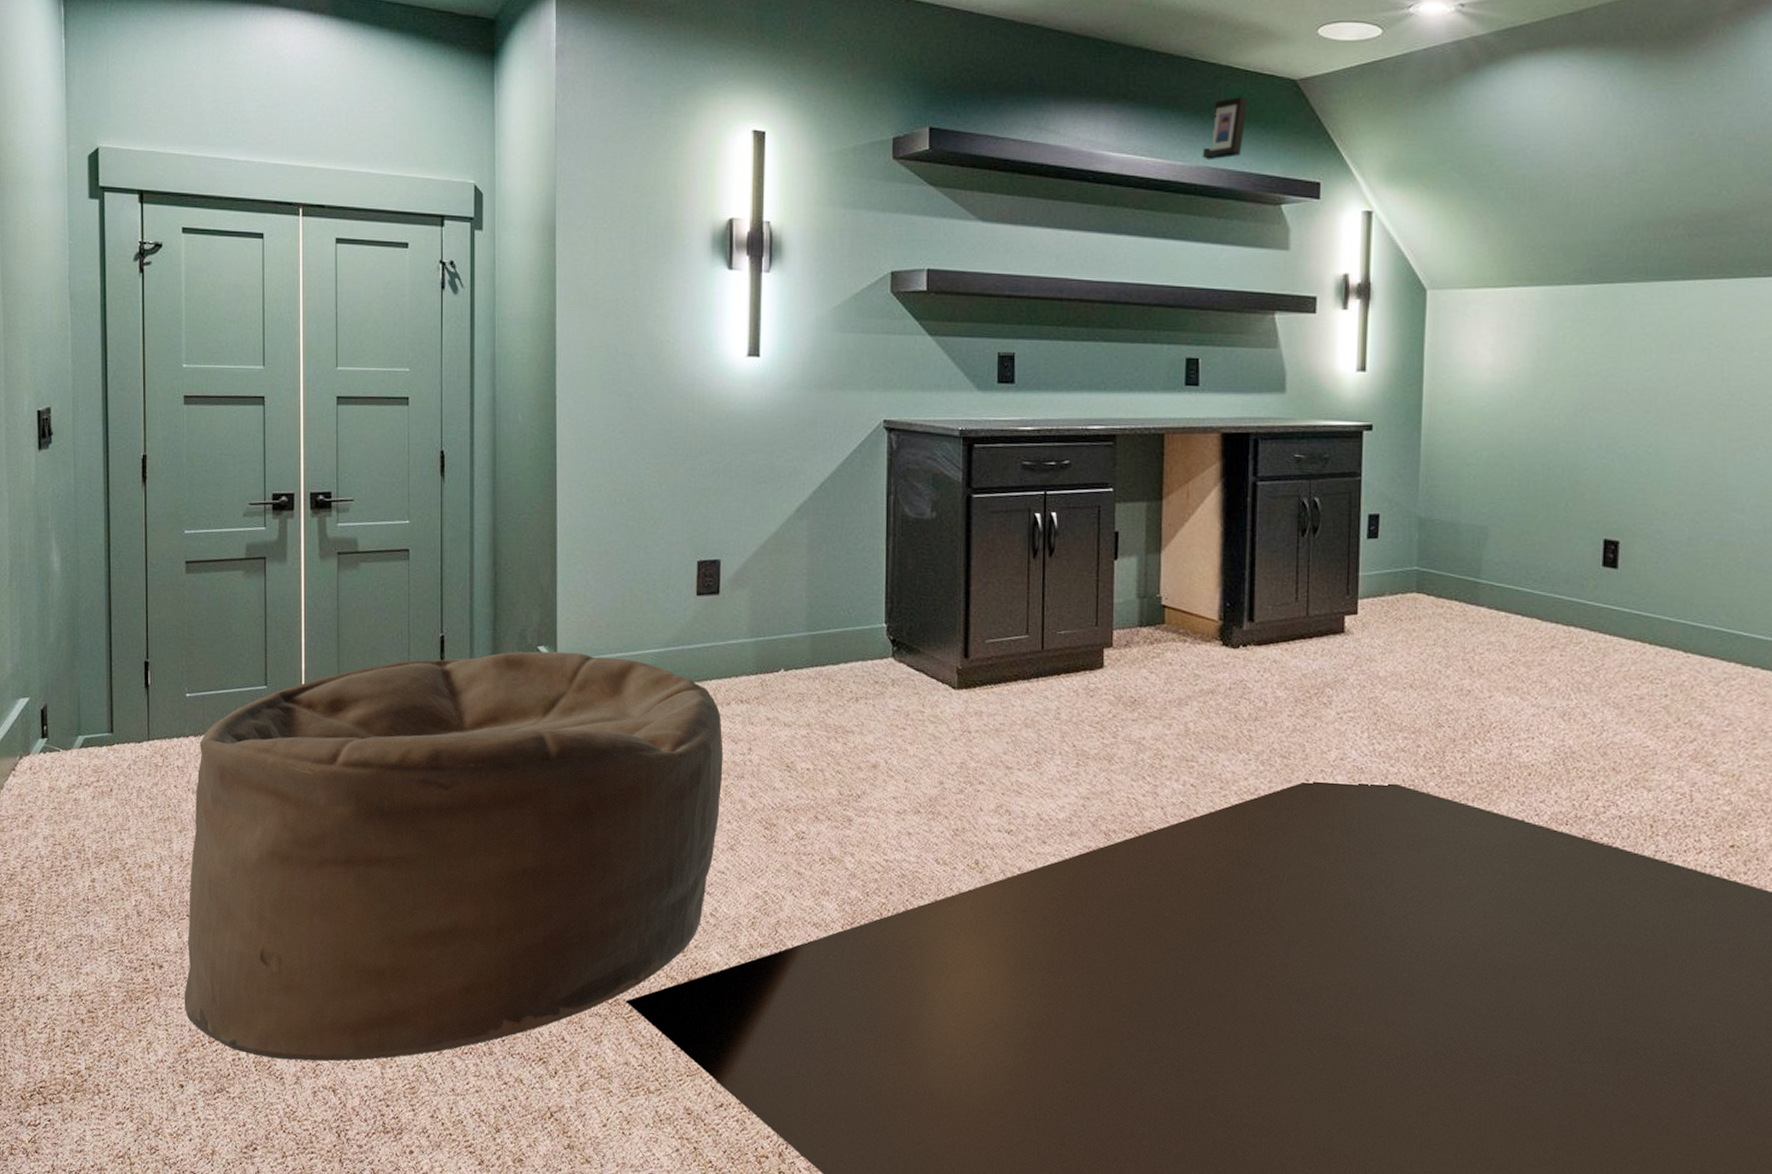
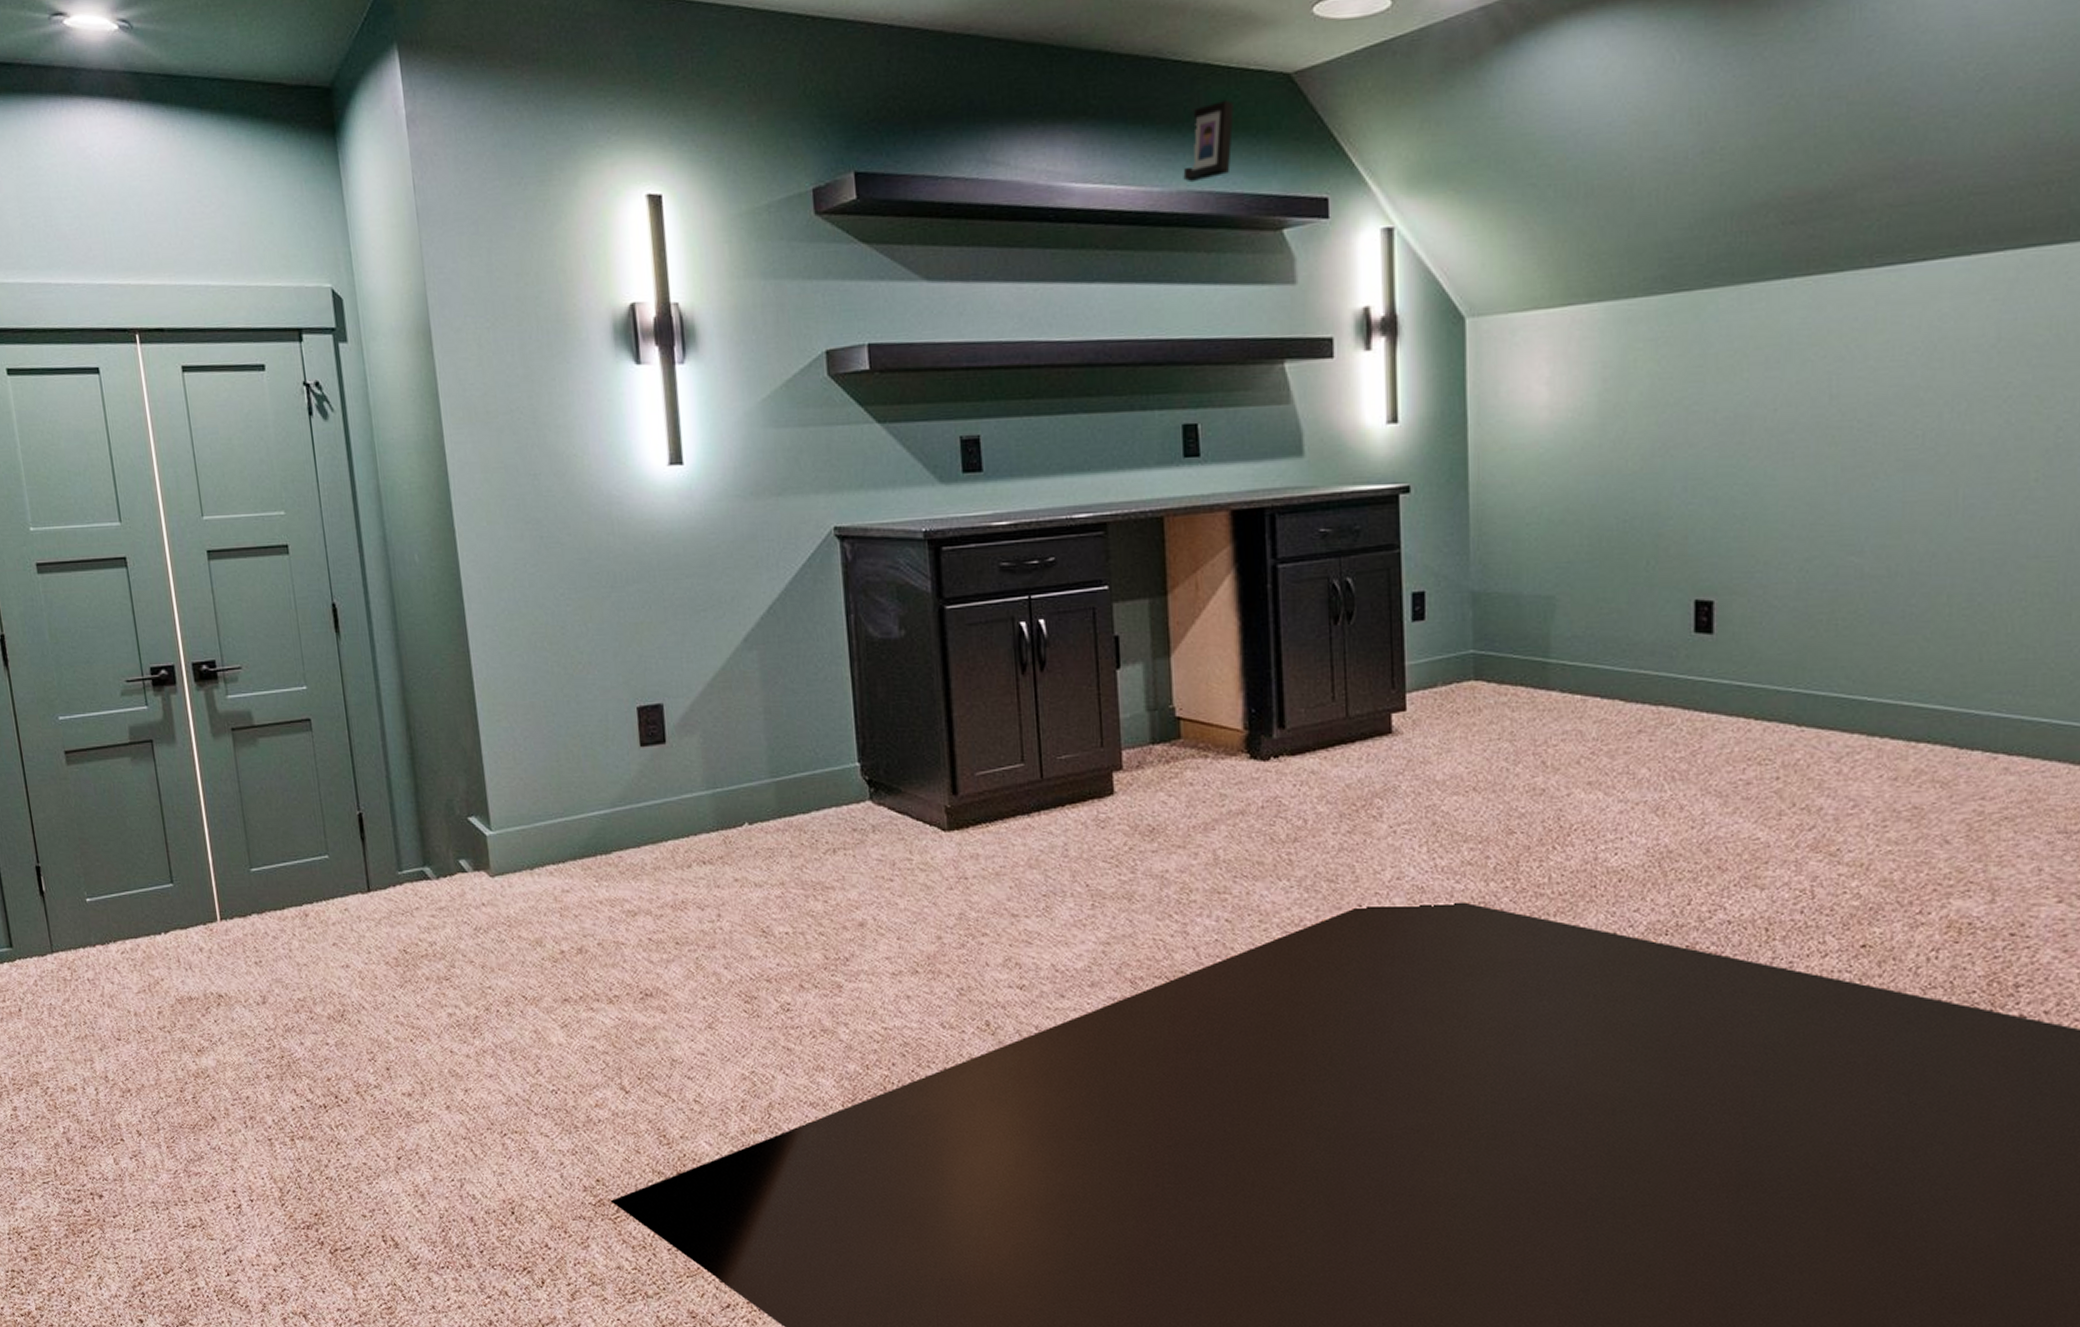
bean bag chair: present [184,651,724,1061] -> none [108,821,693,1286]

